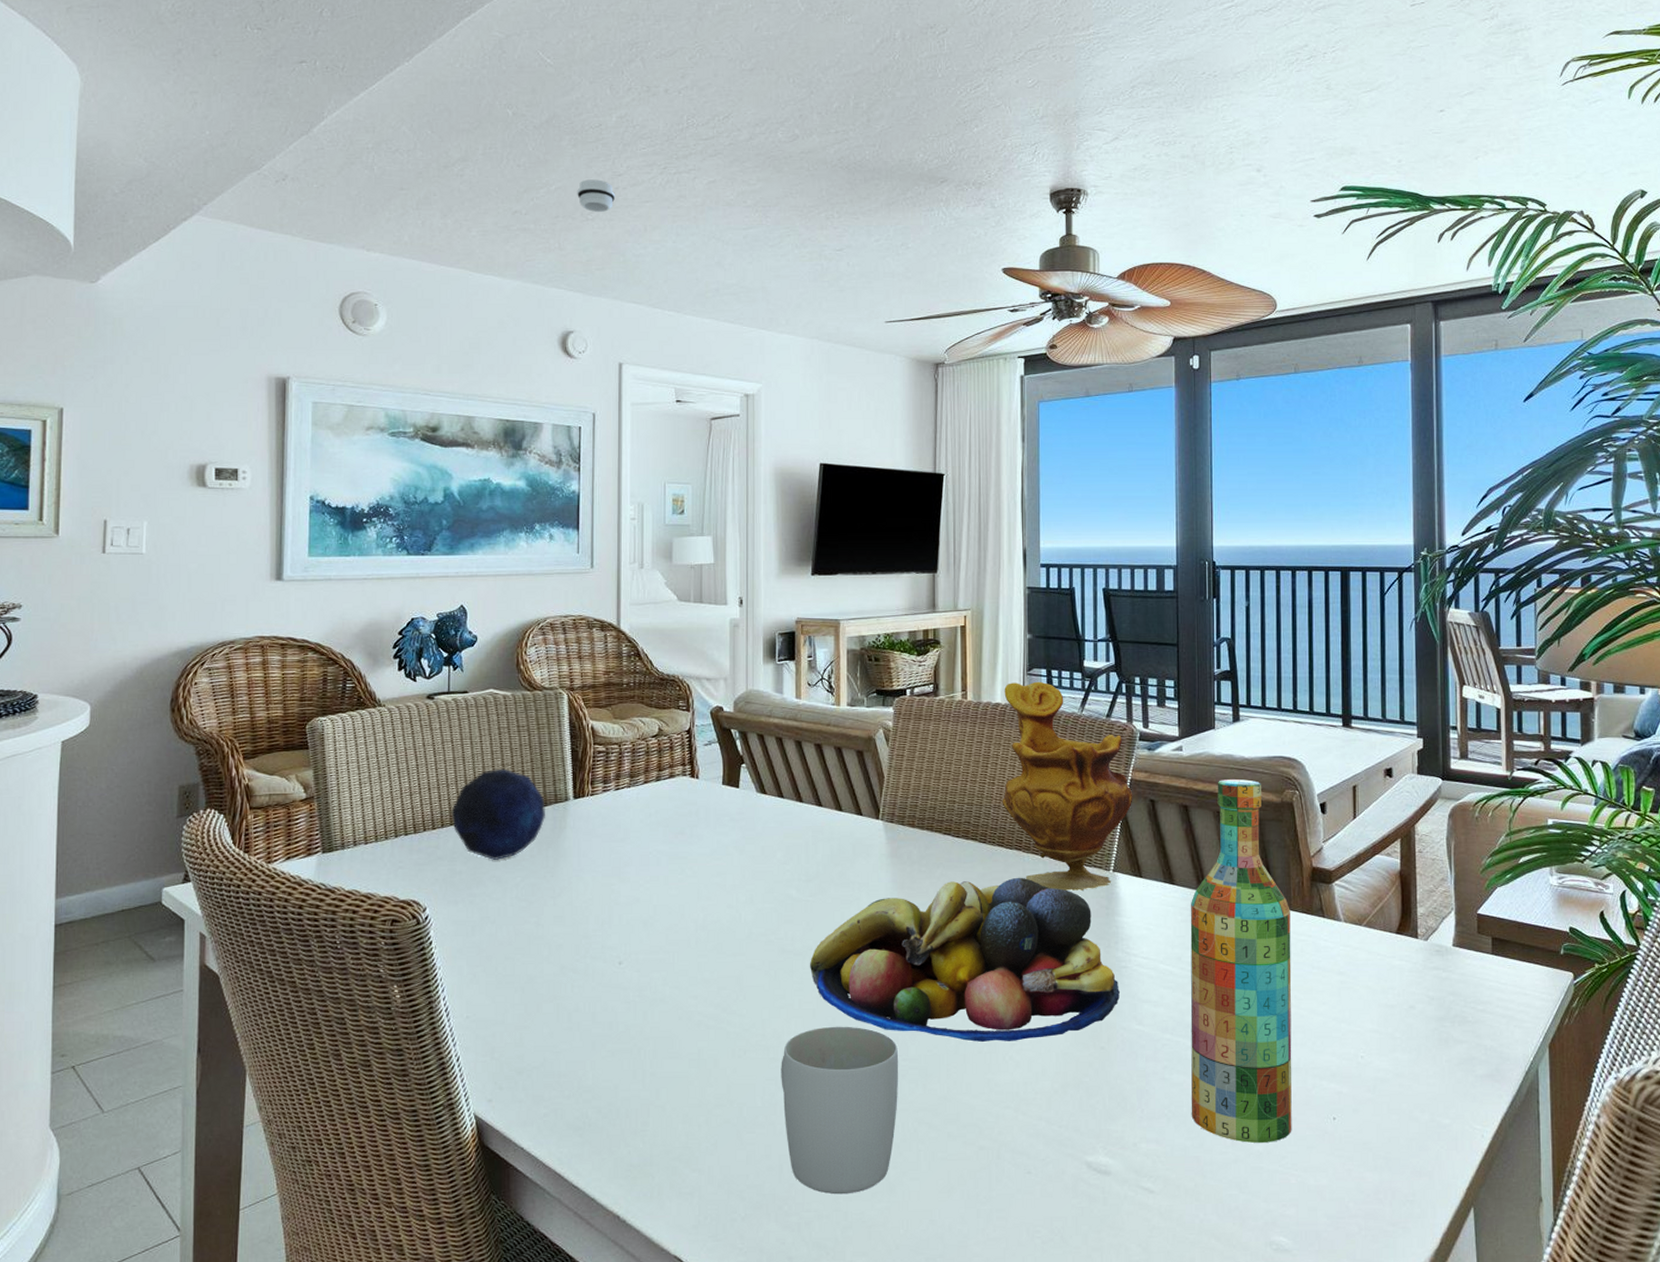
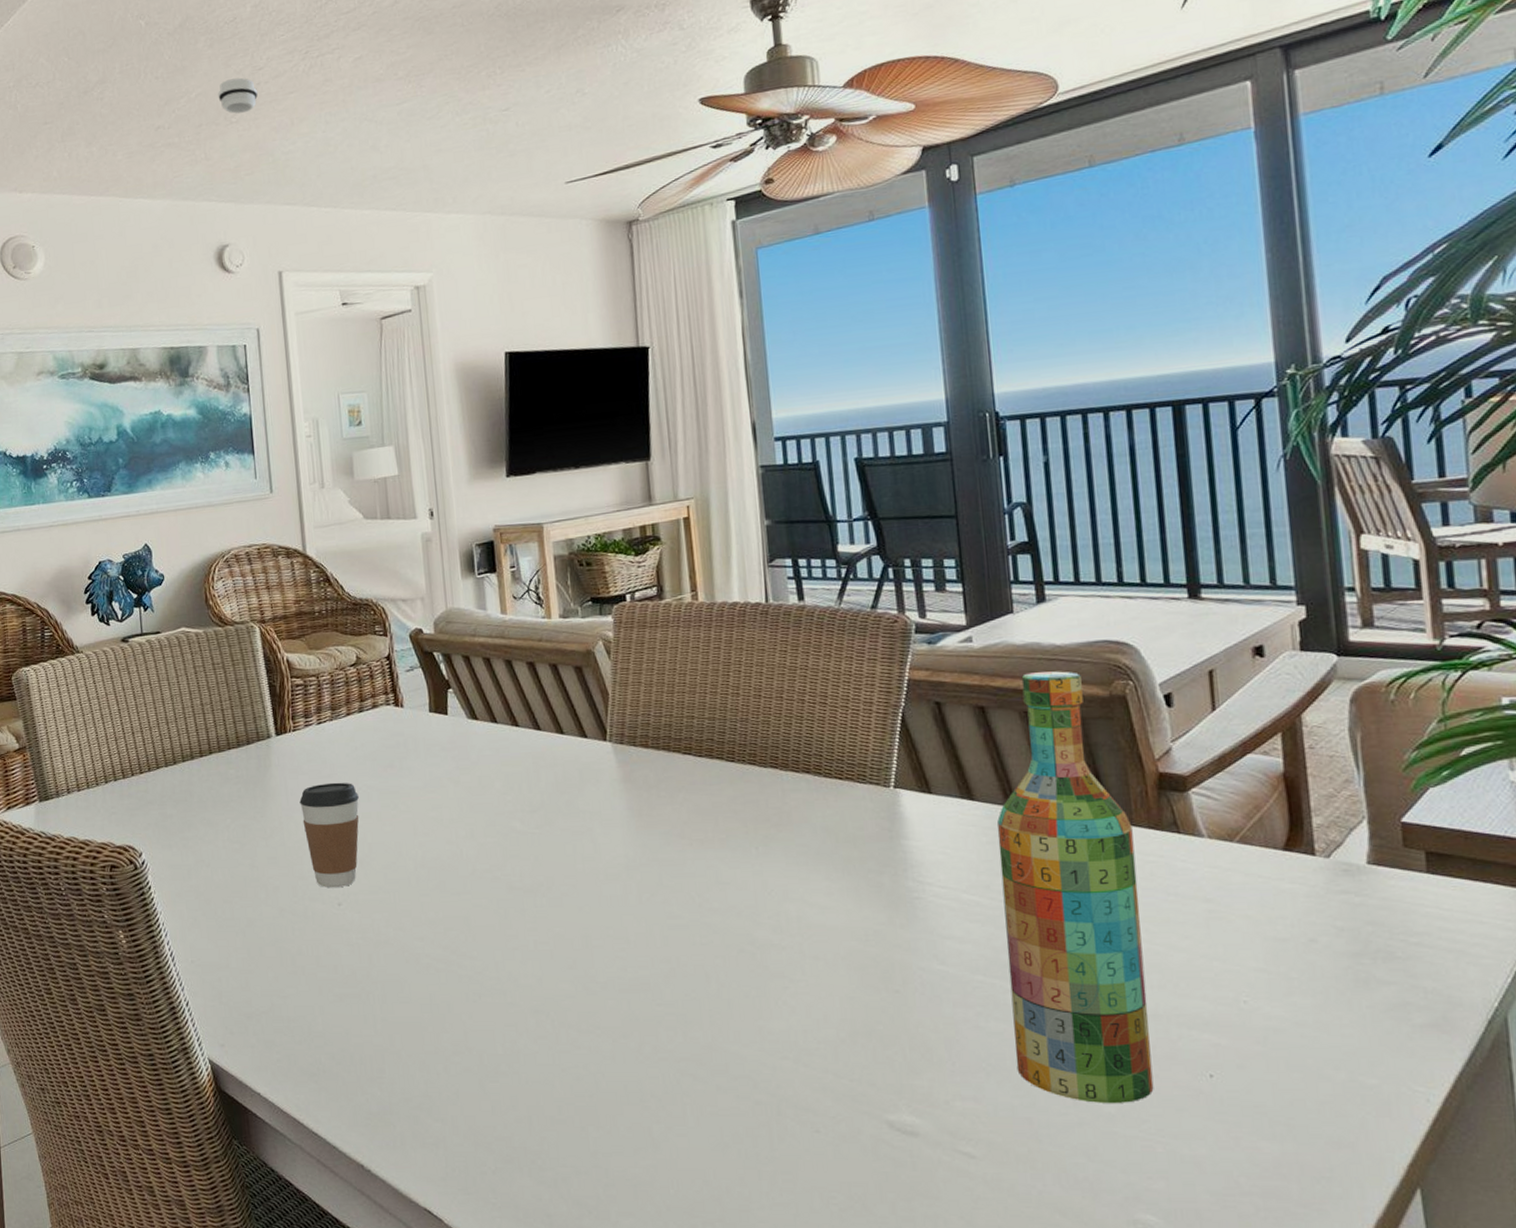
decorative orb: present [451,768,545,860] -> none [156,708,249,802]
coffee cup: none [591,846,648,947] -> present [299,782,359,888]
mug: present [781,1026,899,1195] -> none [520,968,655,1150]
fruit bowl: present [810,877,1120,1042] -> none [542,798,914,985]
vase: present [1002,681,1133,891] -> none [742,573,913,812]

